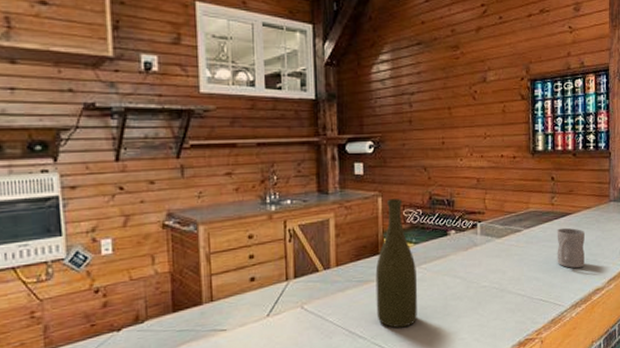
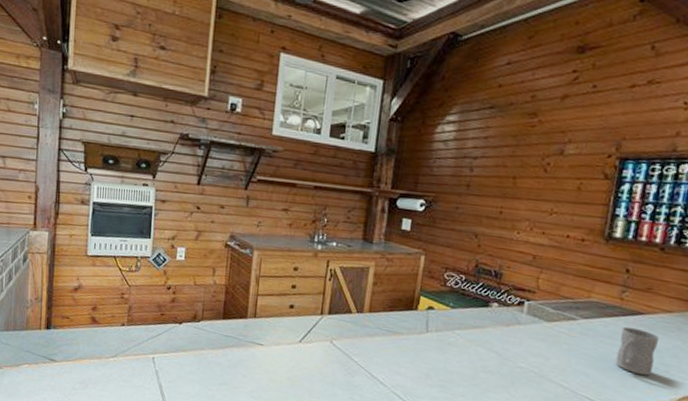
bottle: present [375,198,417,328] -> none [400,259,450,386]

